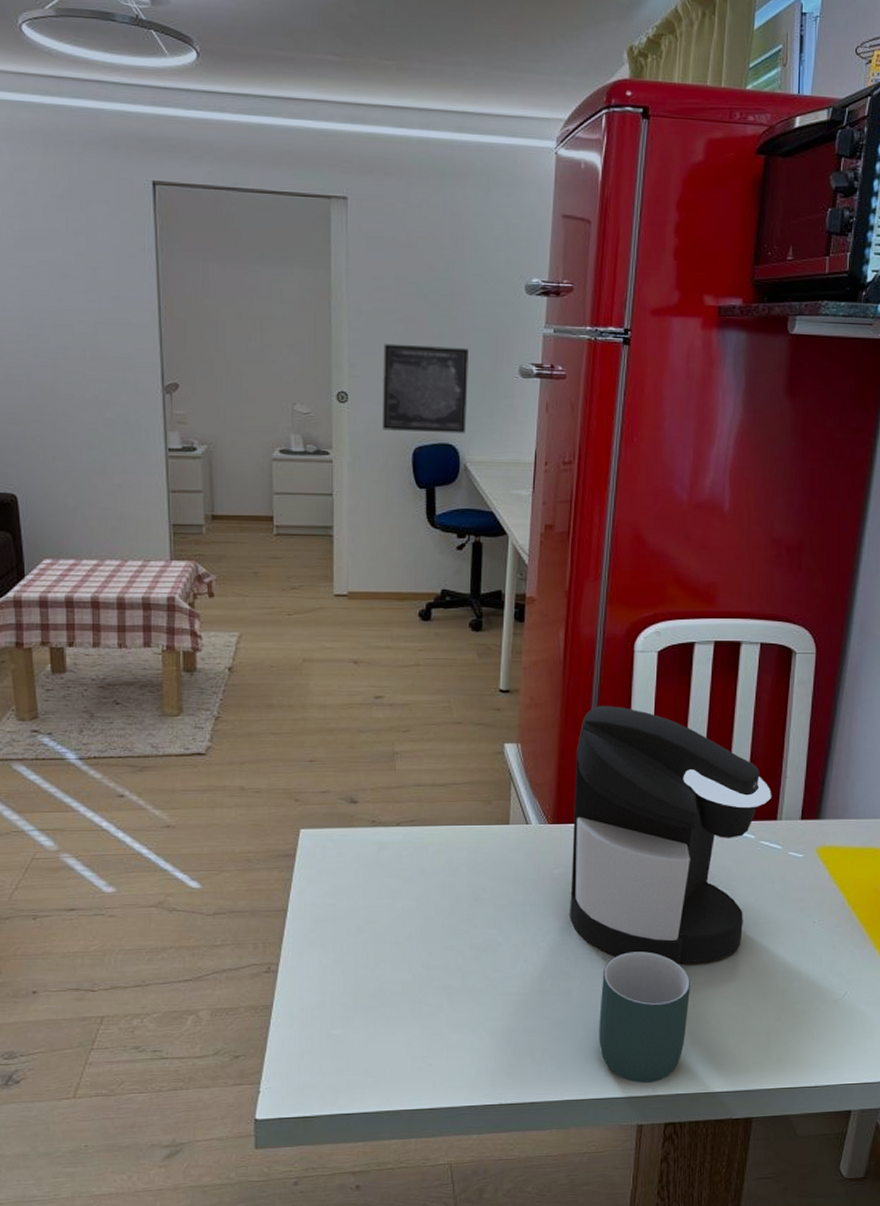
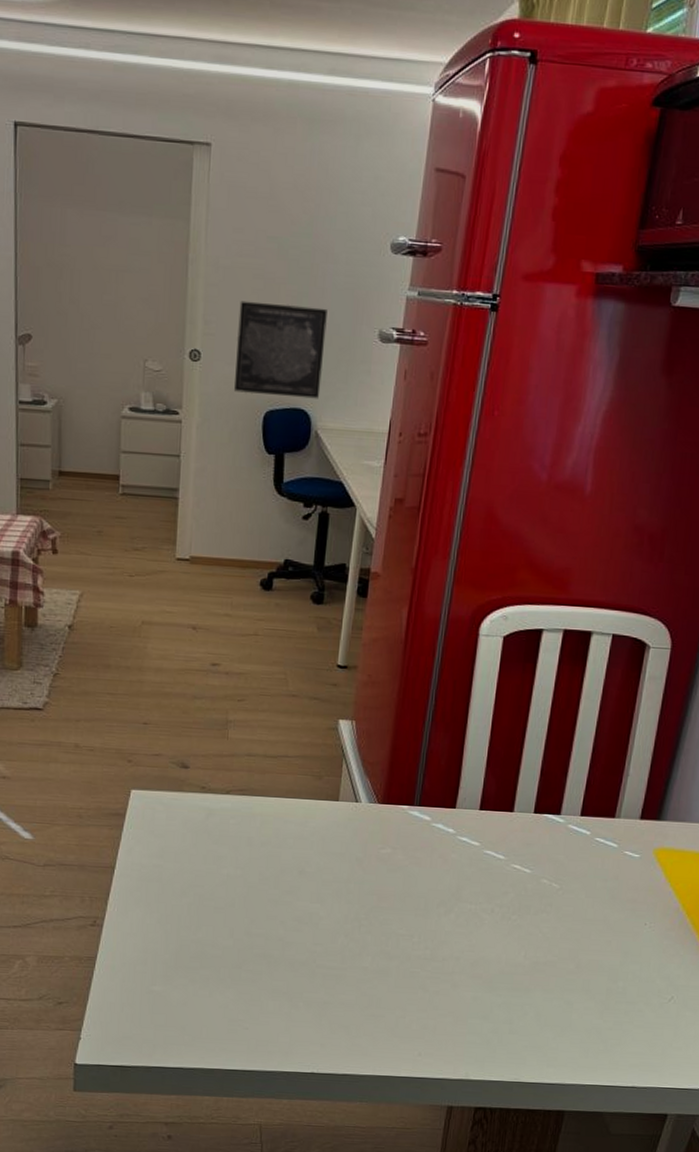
coffee maker: present [570,706,772,965] -> none [393,688,612,955]
mug: present [599,951,690,1084] -> none [414,937,512,1068]

